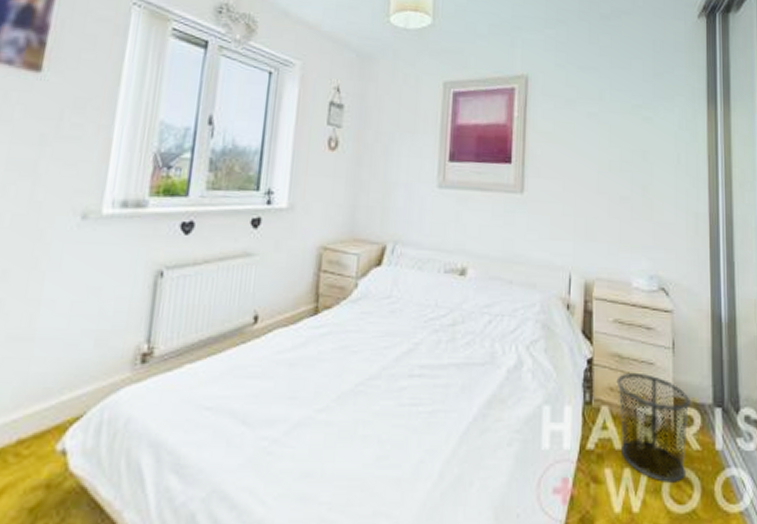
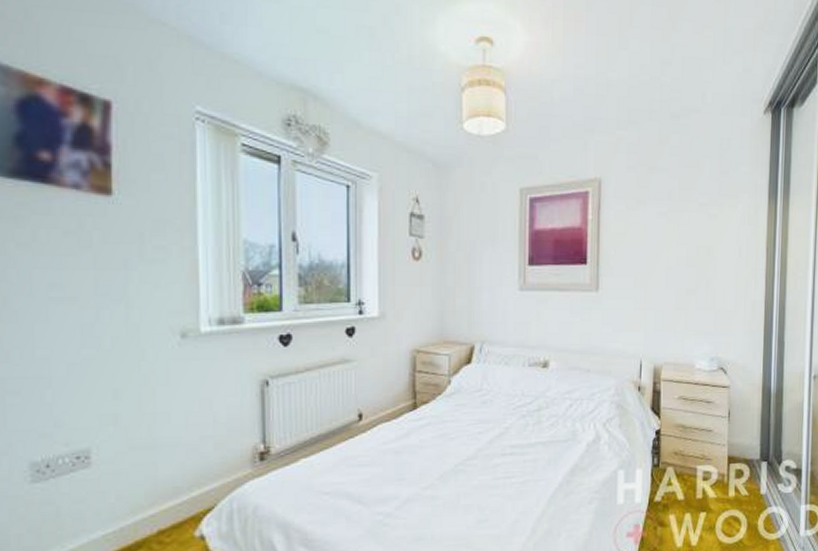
waste bin: present [616,372,691,482] -> none [680,438,742,522]

